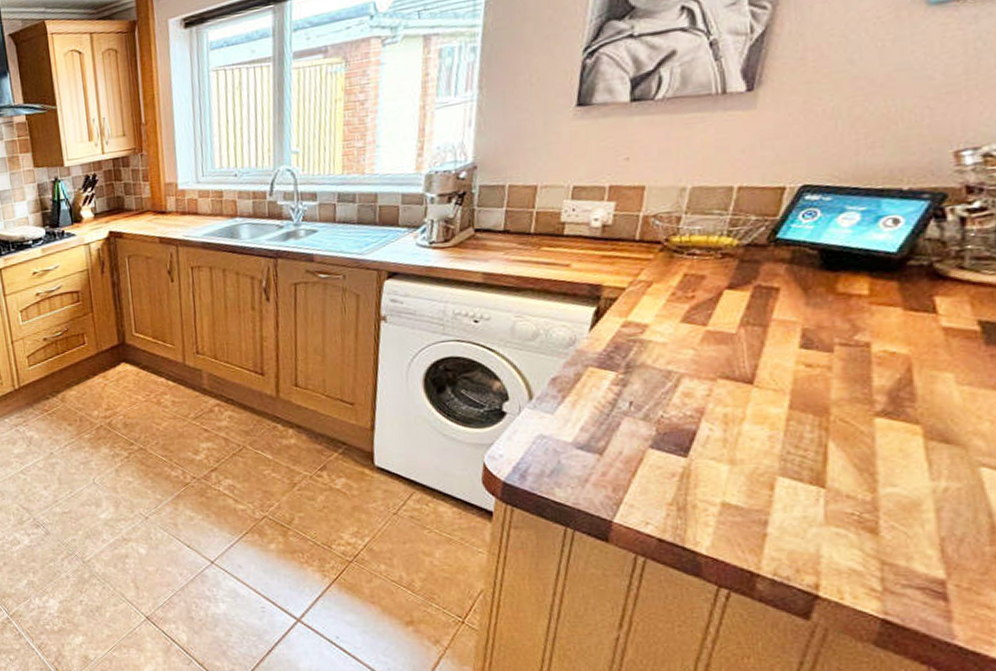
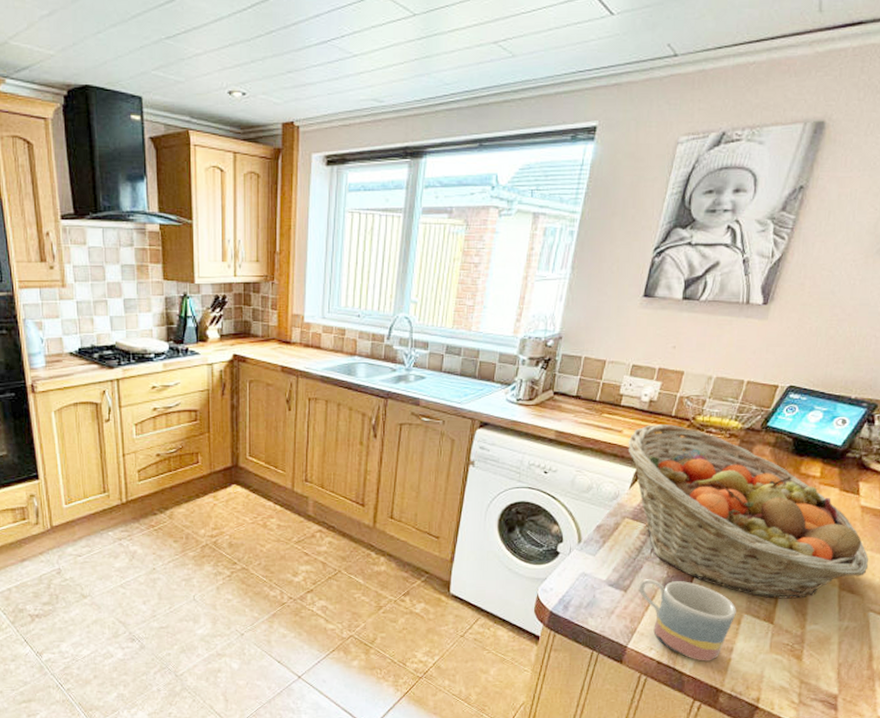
fruit basket: none [579,250,969,455] -> present [628,424,869,599]
mug: none [619,438,766,538] -> present [639,579,737,661]

